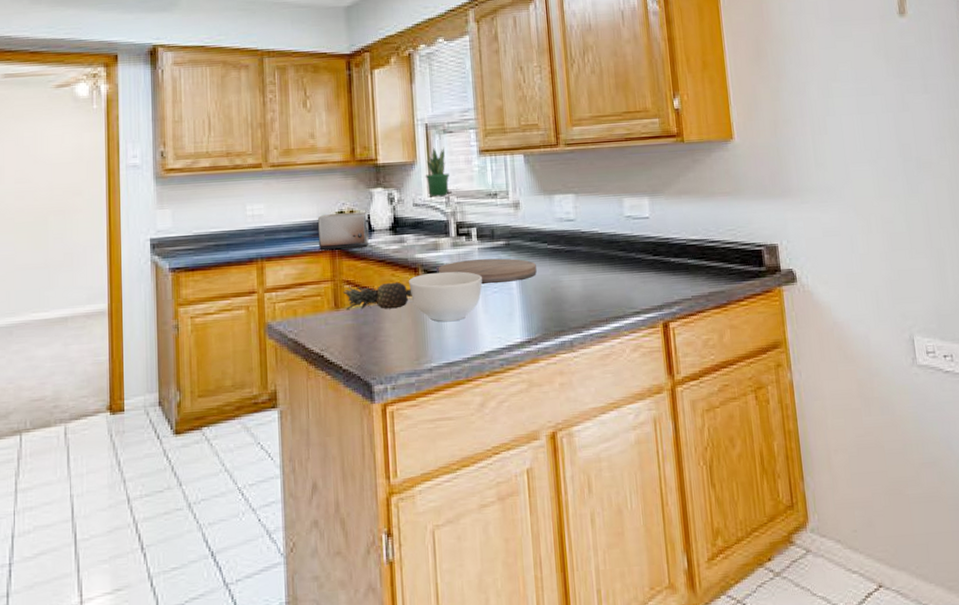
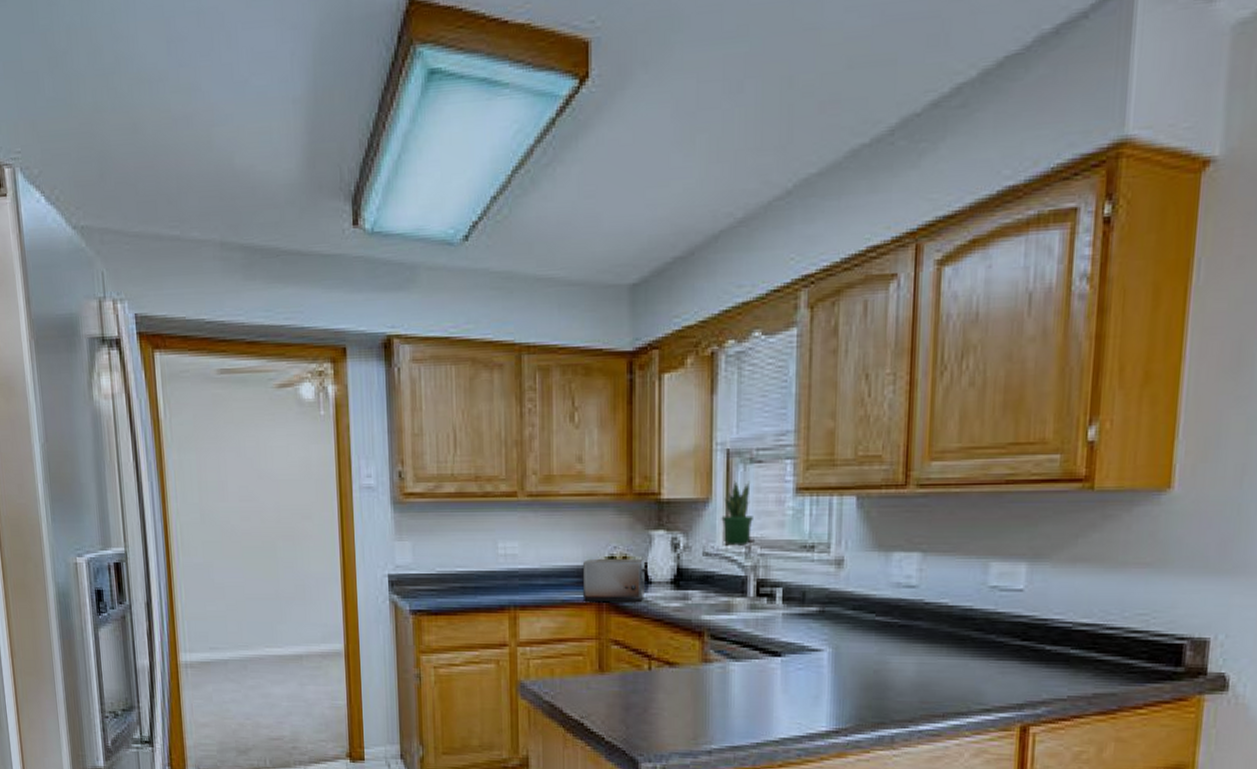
fruit: present [343,282,412,311] -> none [610,646,694,679]
bowl: present [409,271,482,323] -> none [691,639,784,700]
cutting board: present [438,258,537,283] -> none [728,626,857,658]

